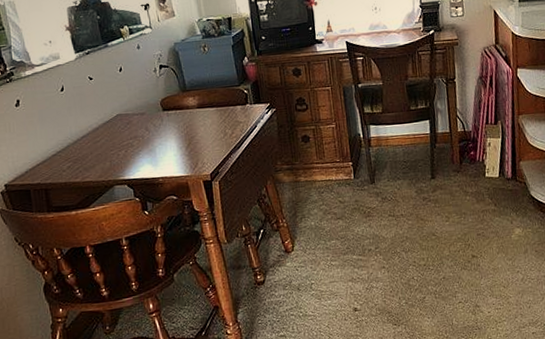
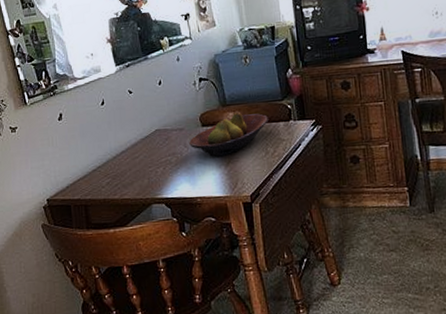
fruit bowl: none [150,96,226,140] -> present [189,111,268,157]

